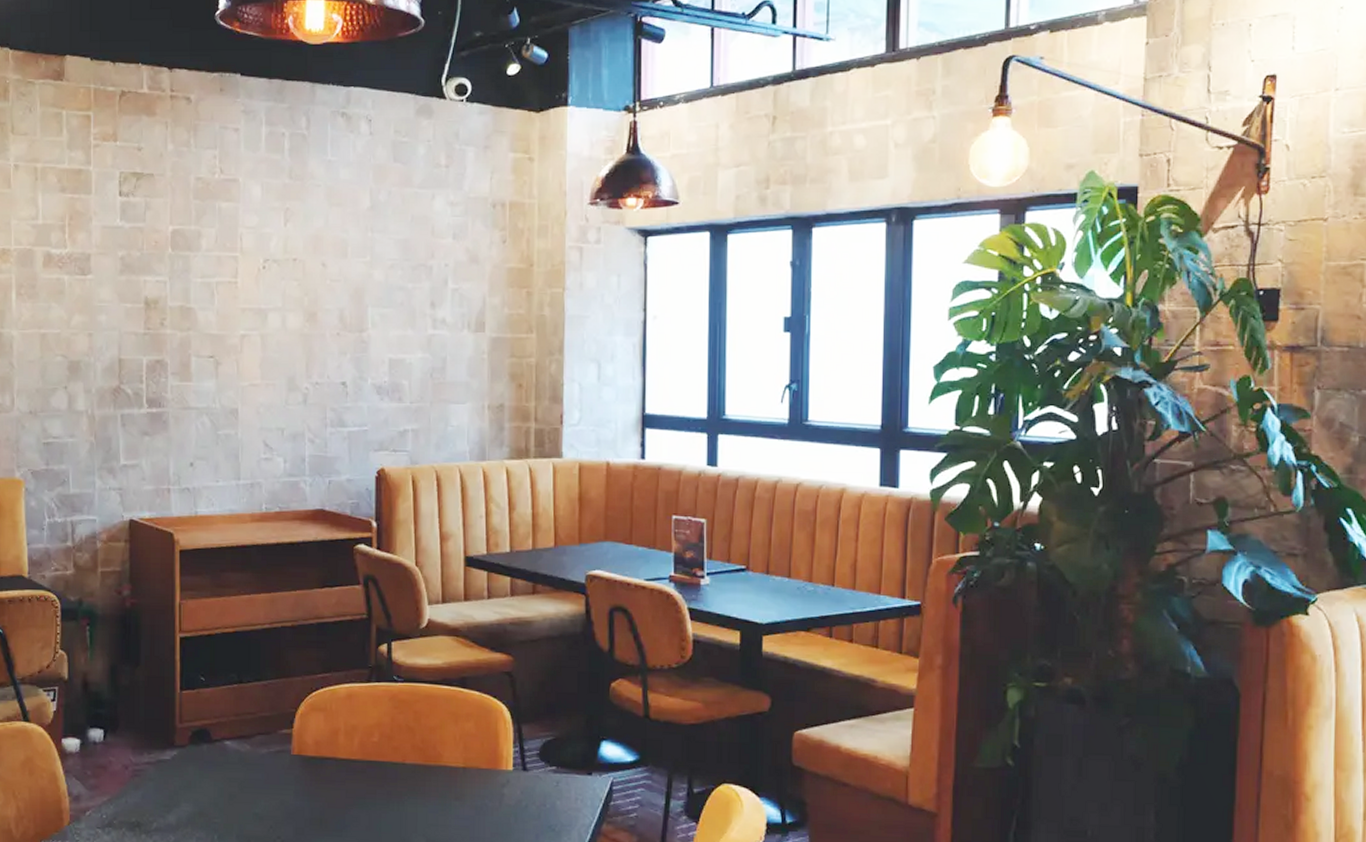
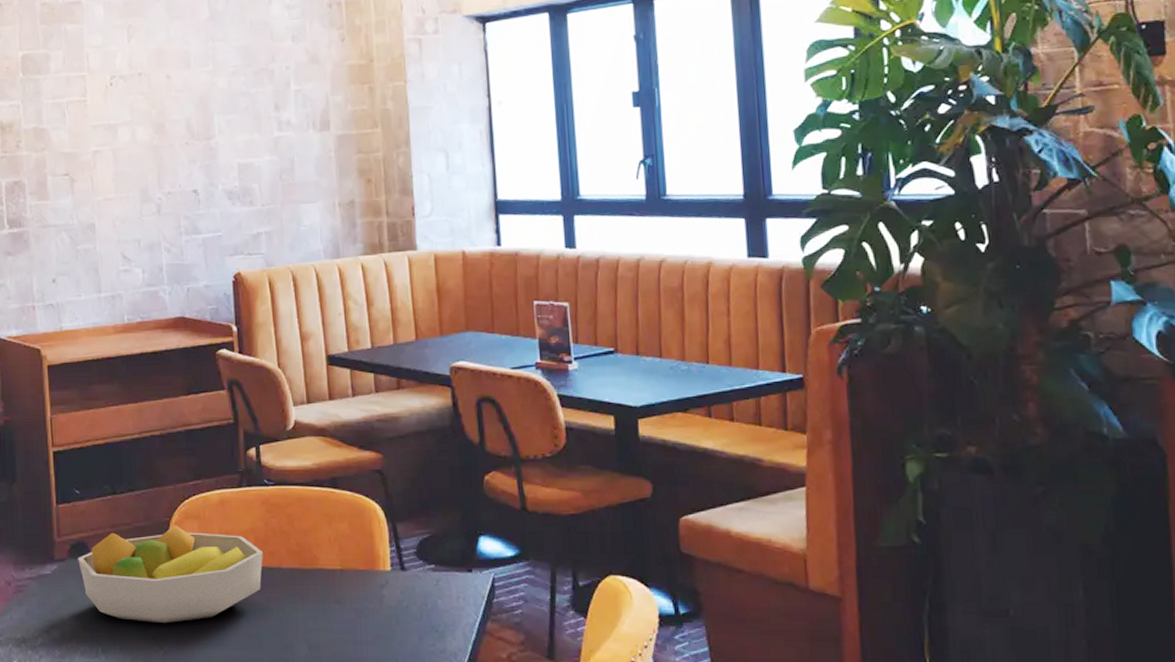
fruit bowl: none [199,716,387,814] -> present [78,524,263,624]

